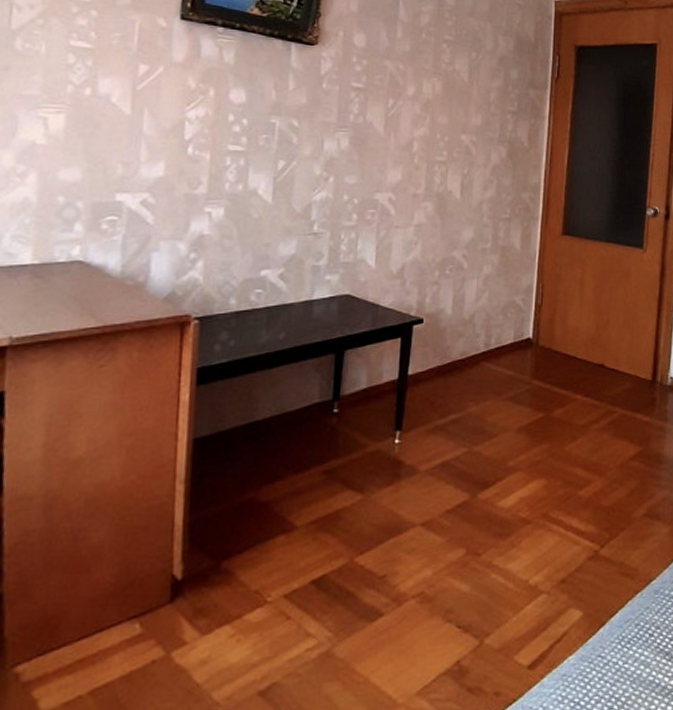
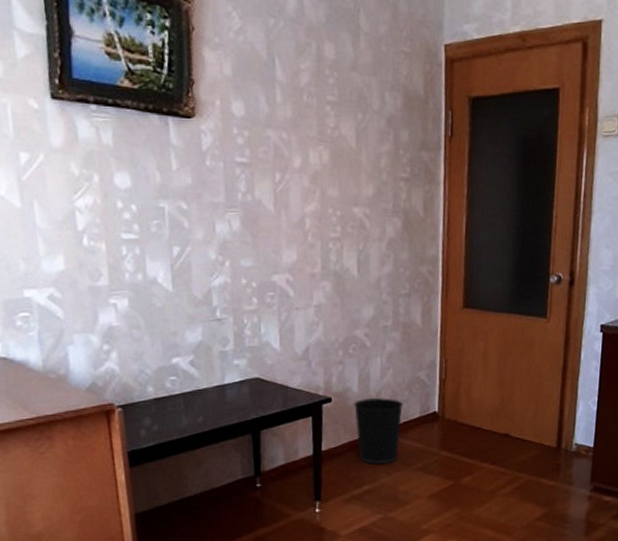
wastebasket: none [445,321,497,392] -> present [353,398,404,465]

